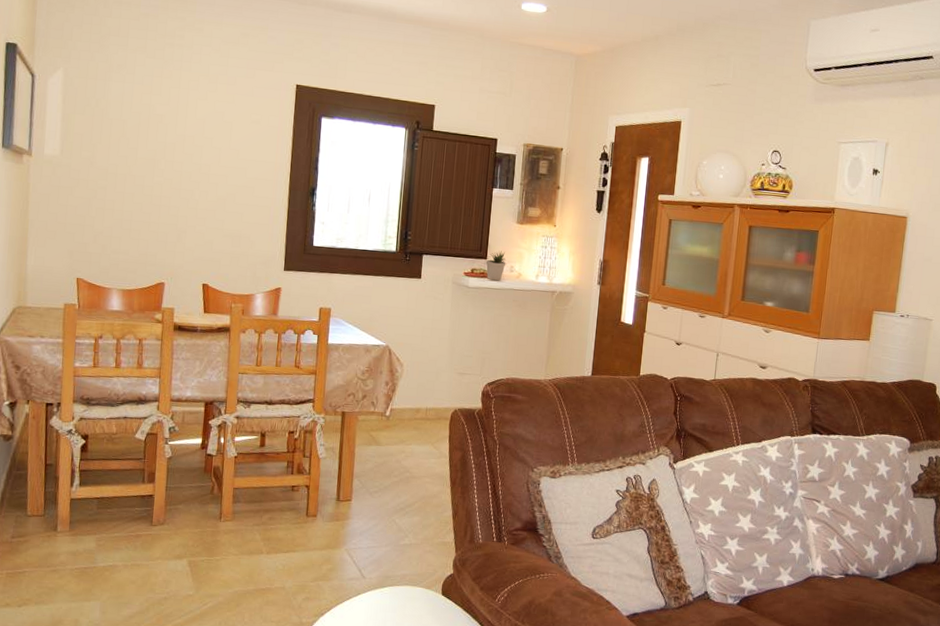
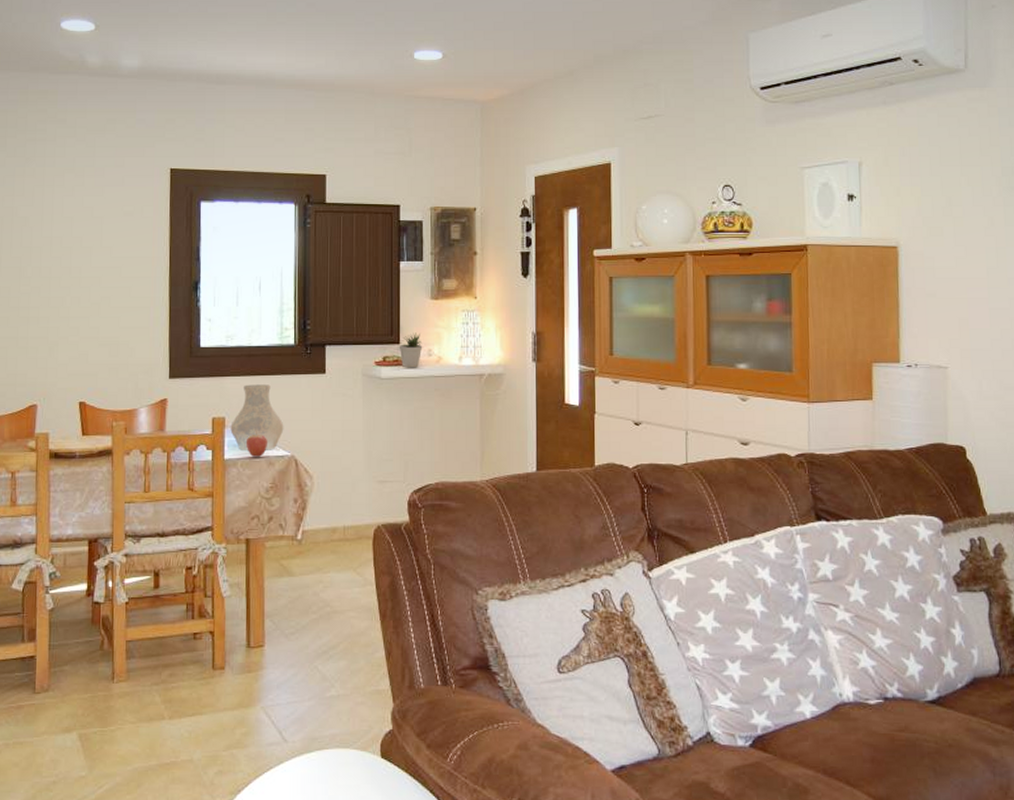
vase: none [335,282,382,340] -> present [230,384,284,452]
fruit: none [347,321,367,344] -> present [245,430,269,457]

